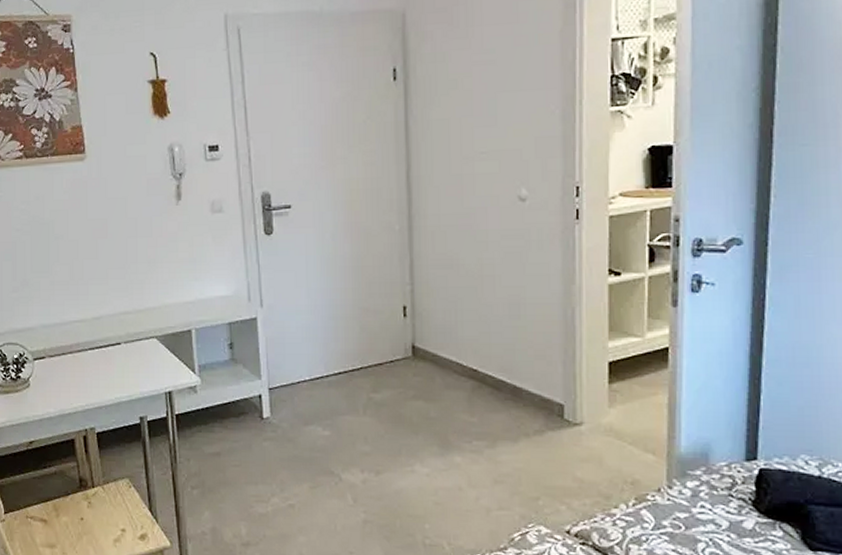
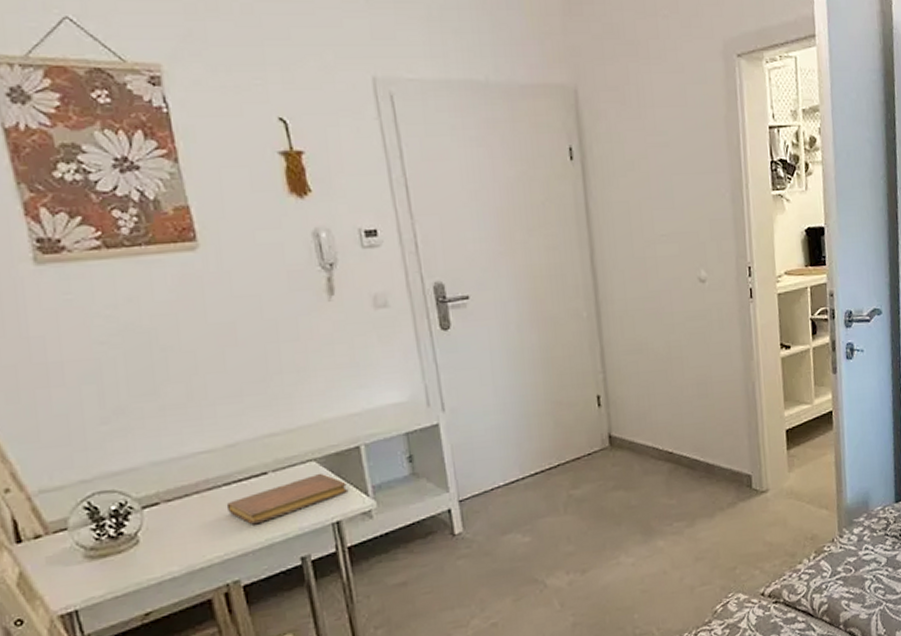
notebook: none [90,349,180,385] -> present [226,473,349,525]

